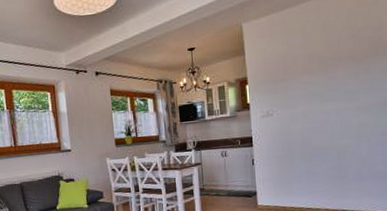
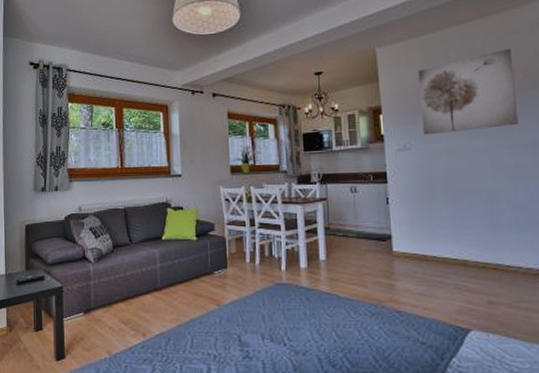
wall art: none [279,19,363,102] -> present [418,48,519,136]

